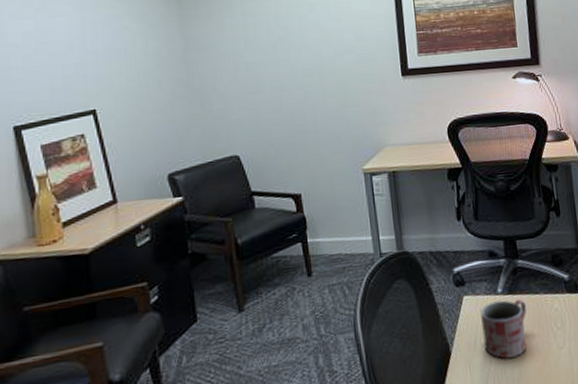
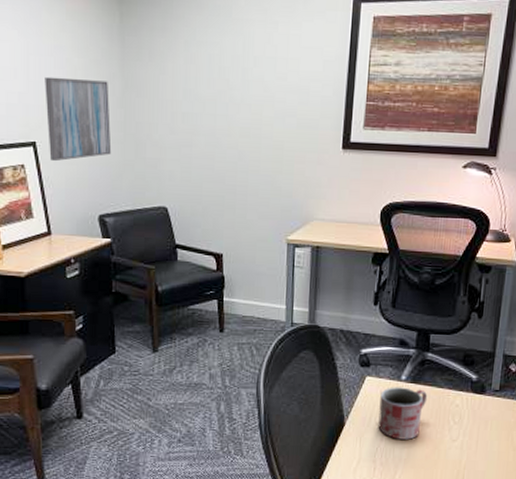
wall art: none [102,42,177,127] -> present [45,76,112,162]

